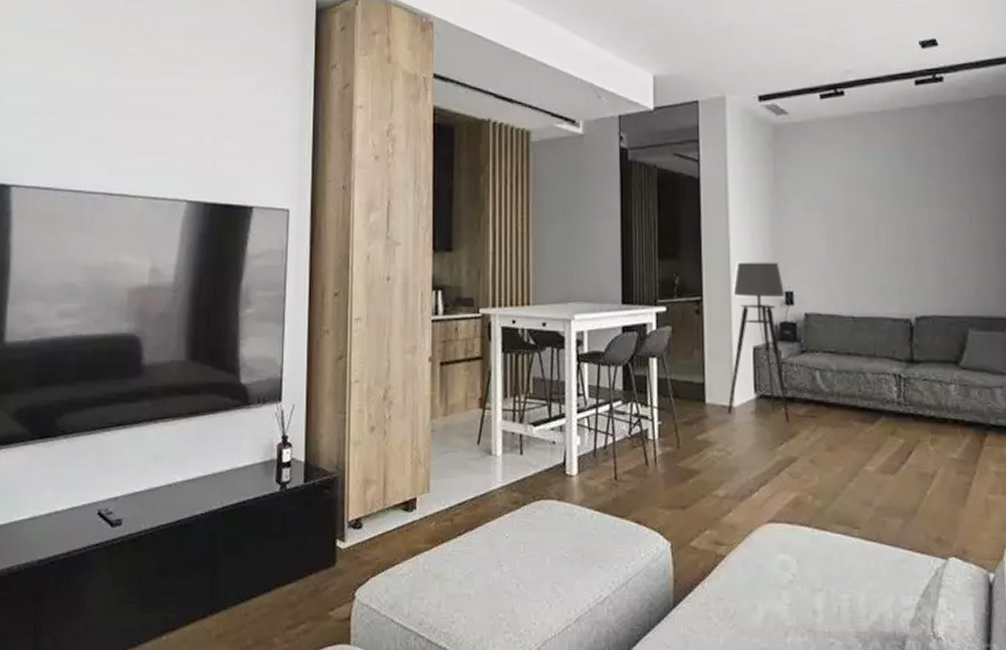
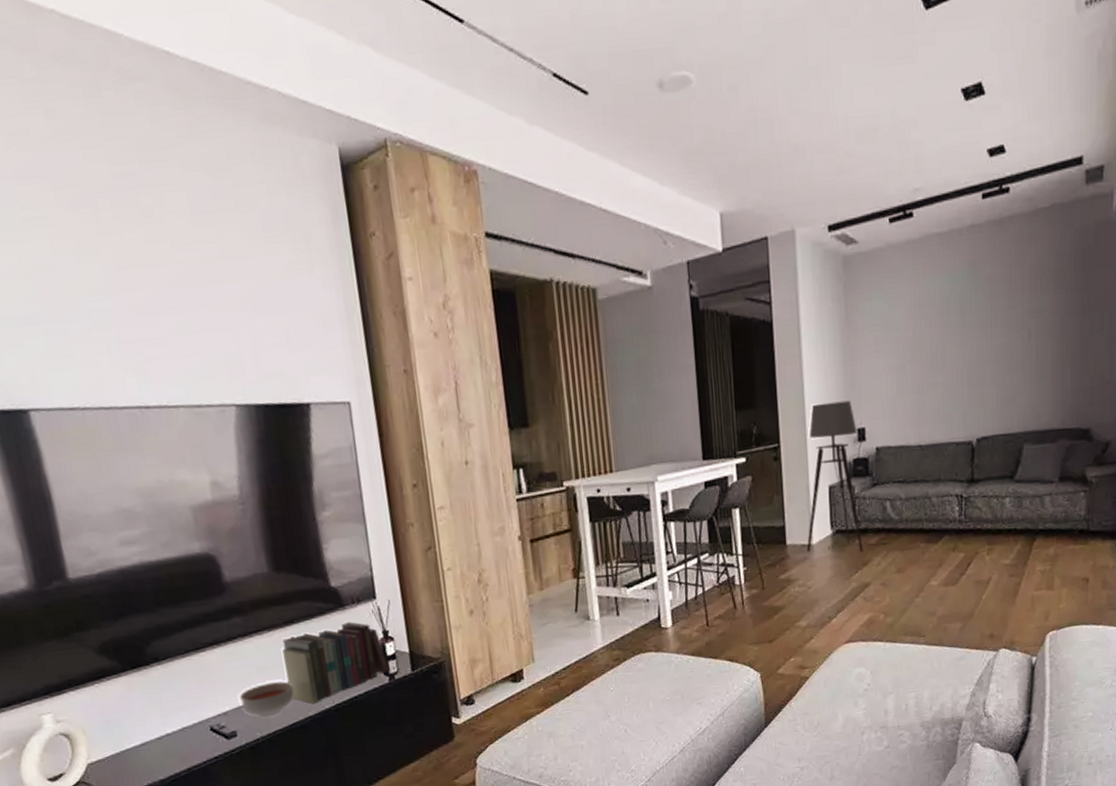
bowl: none [132,473,186,510] -> present [239,681,294,718]
books: none [181,422,283,503] -> present [282,622,390,704]

